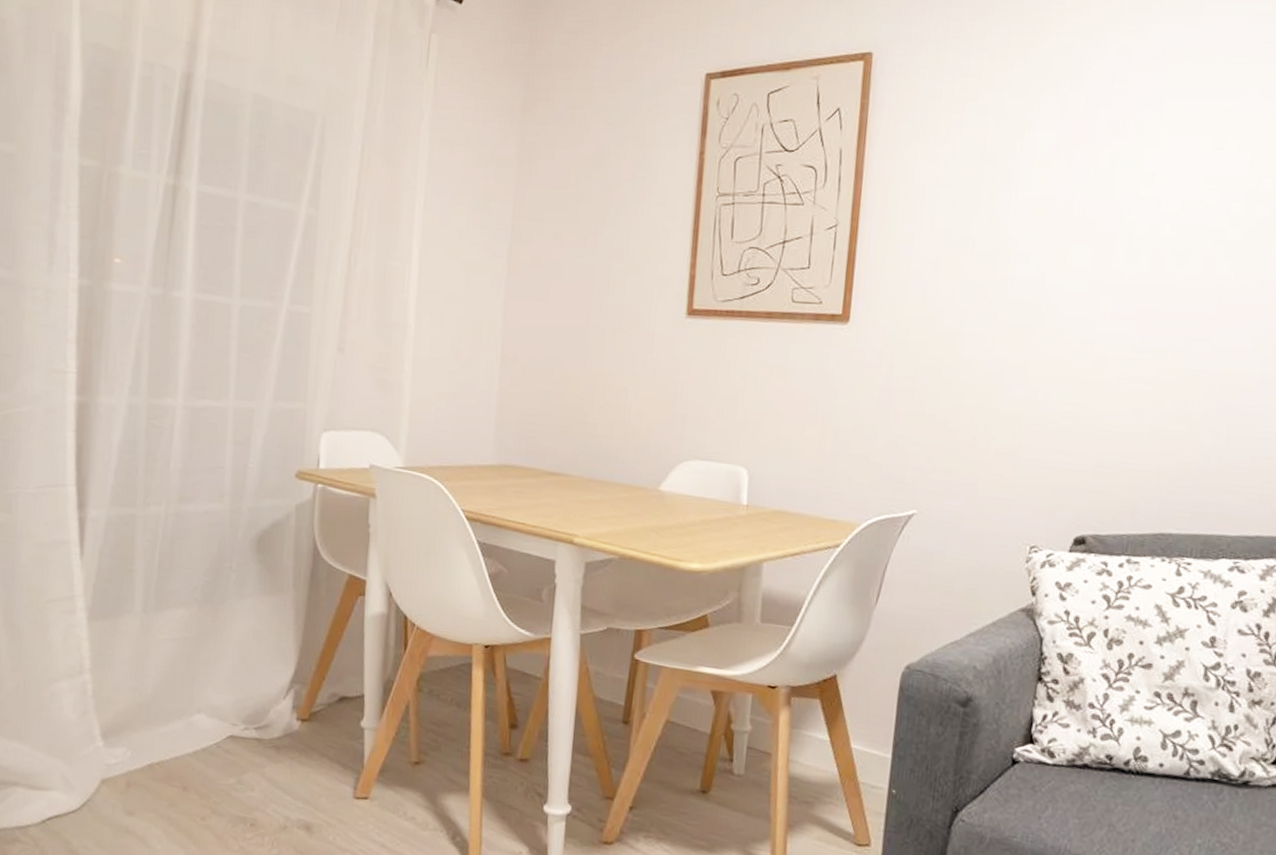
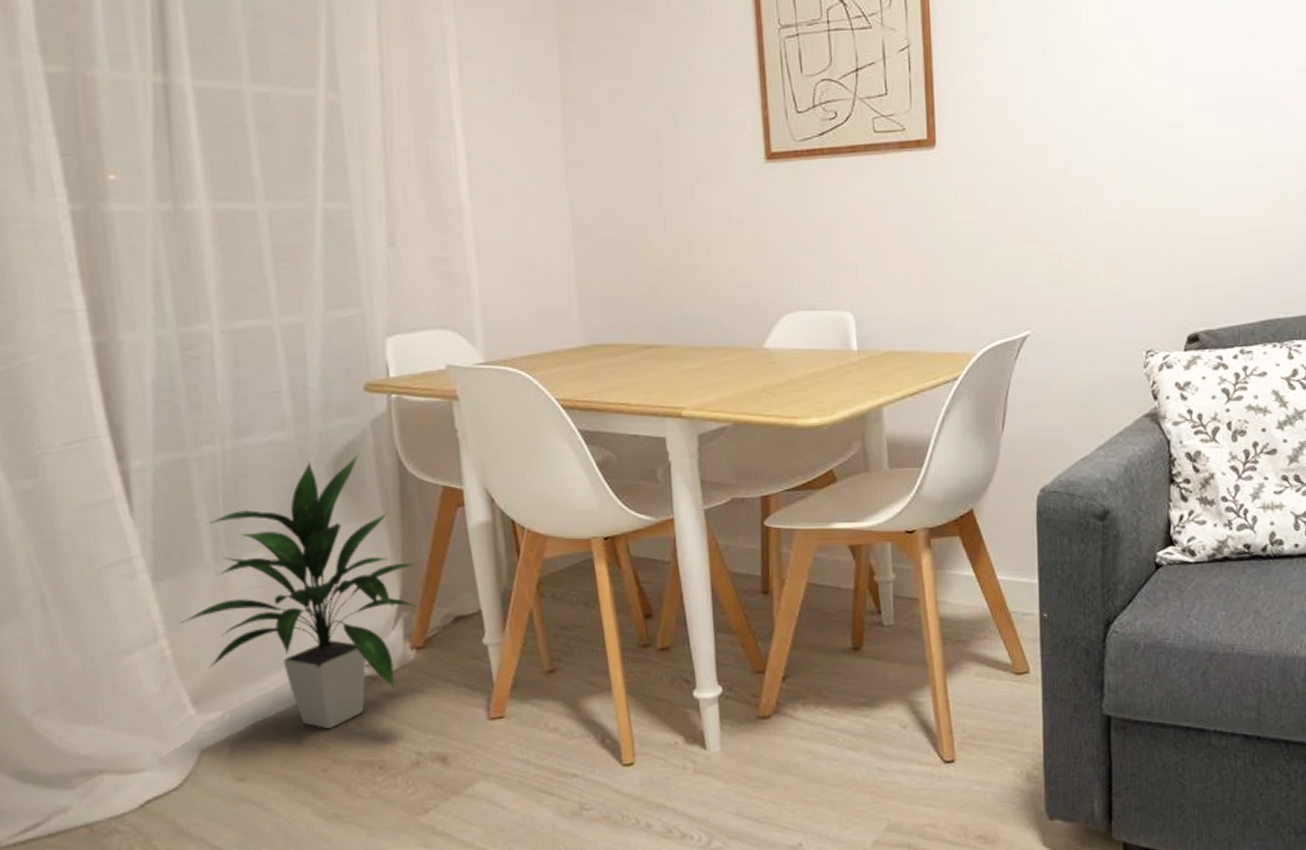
indoor plant: none [103,534,316,781] -> present [178,454,420,728]

